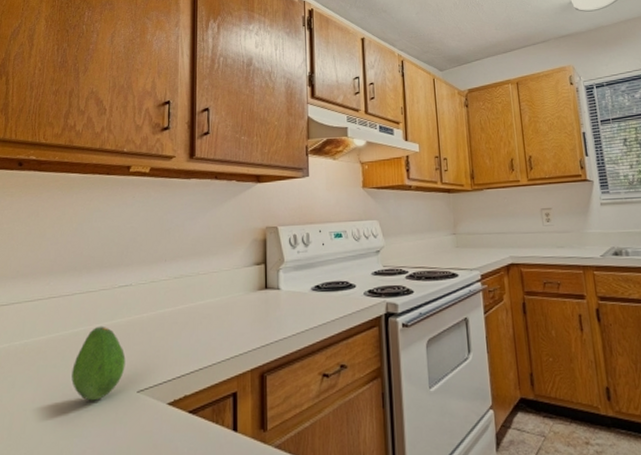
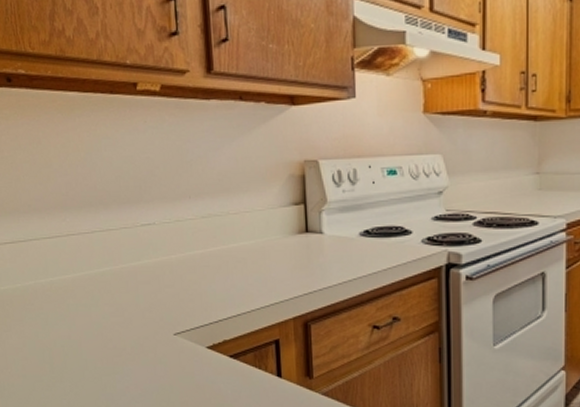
fruit: present [71,326,126,401] -> none [103,266,159,341]

